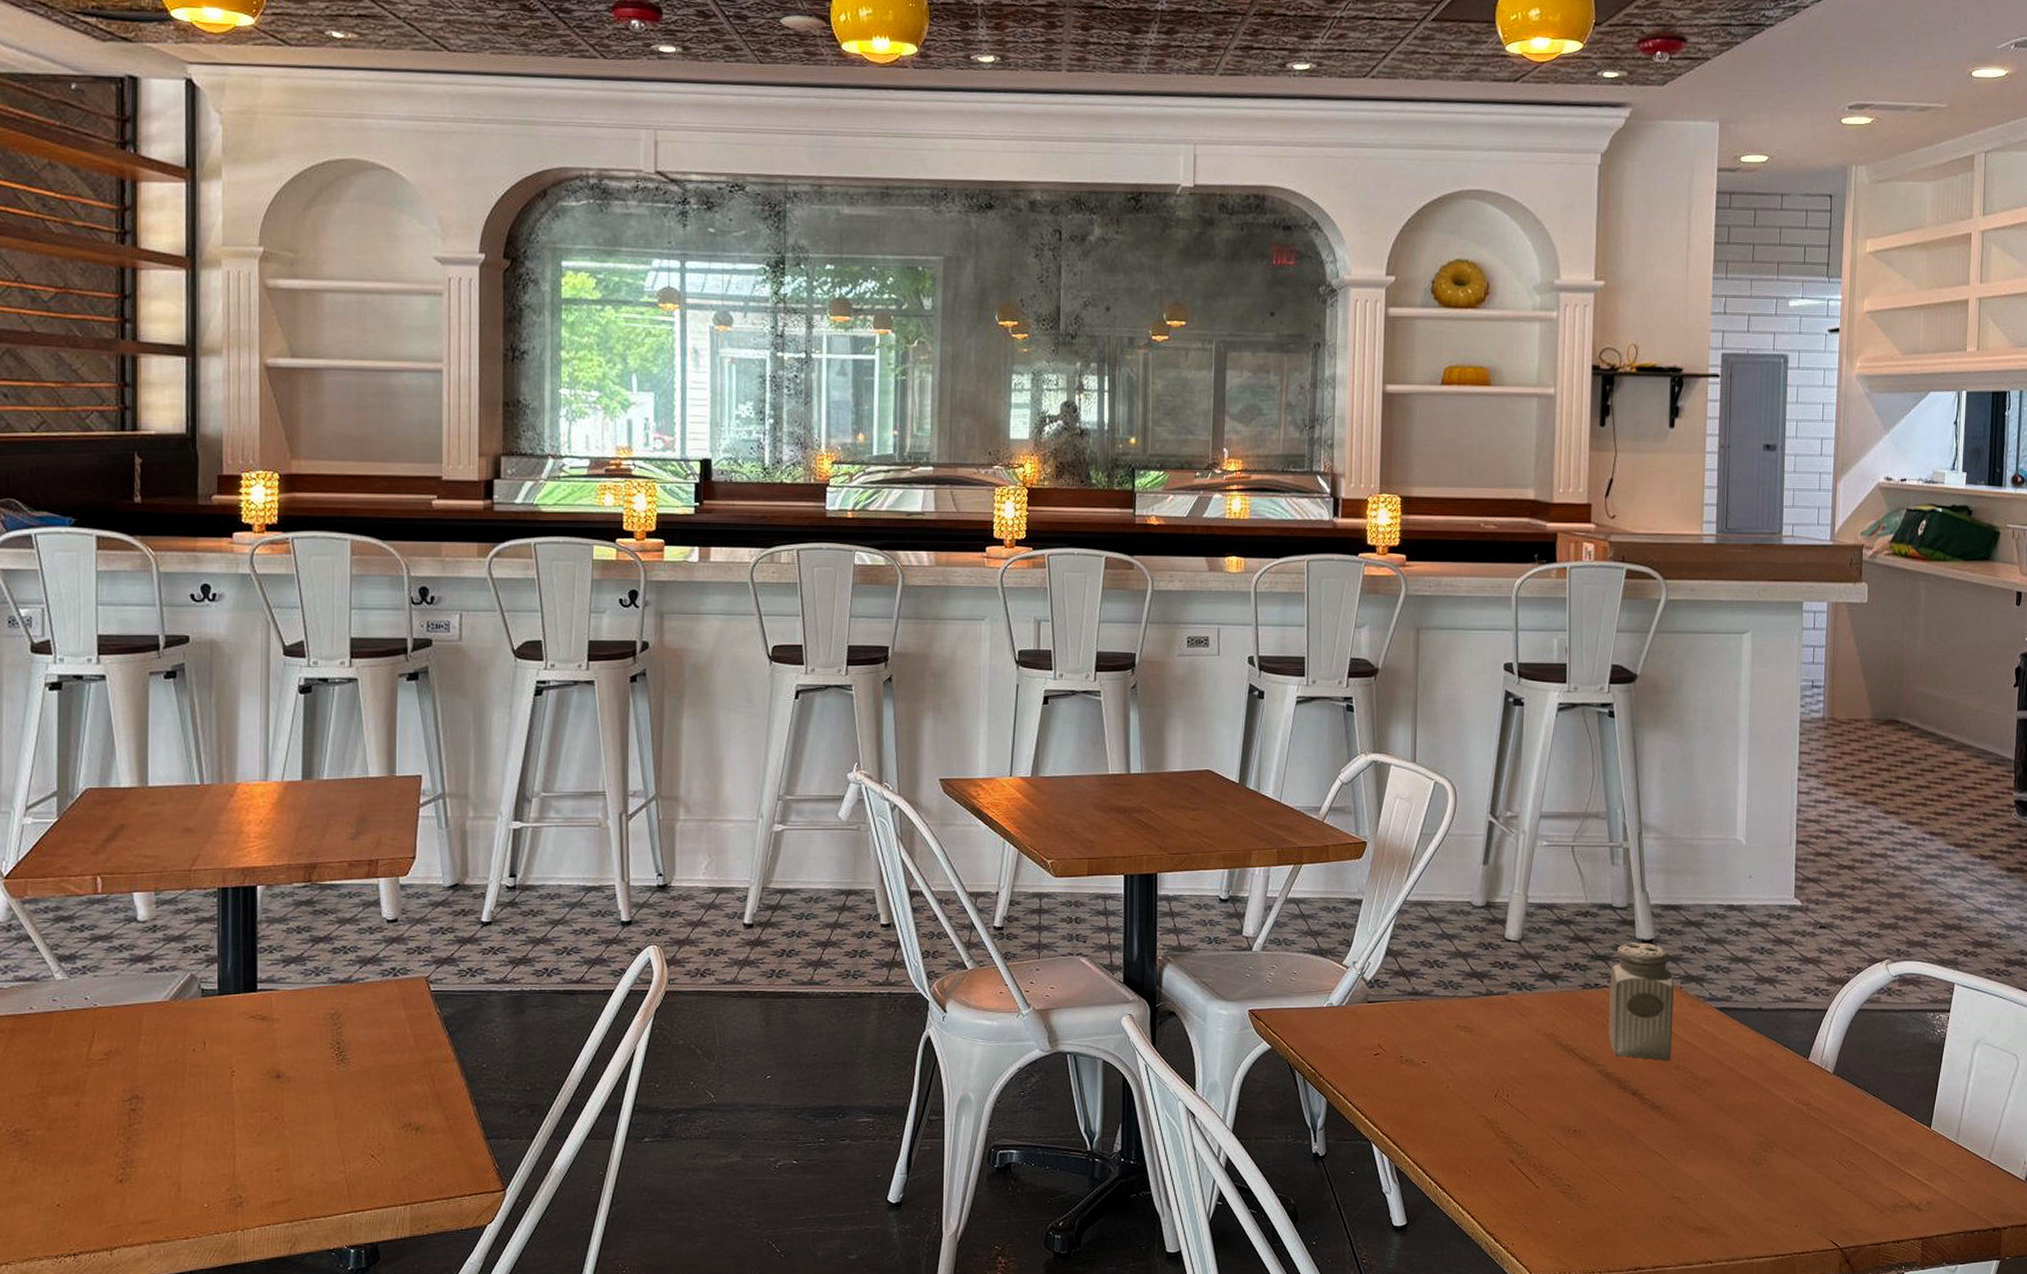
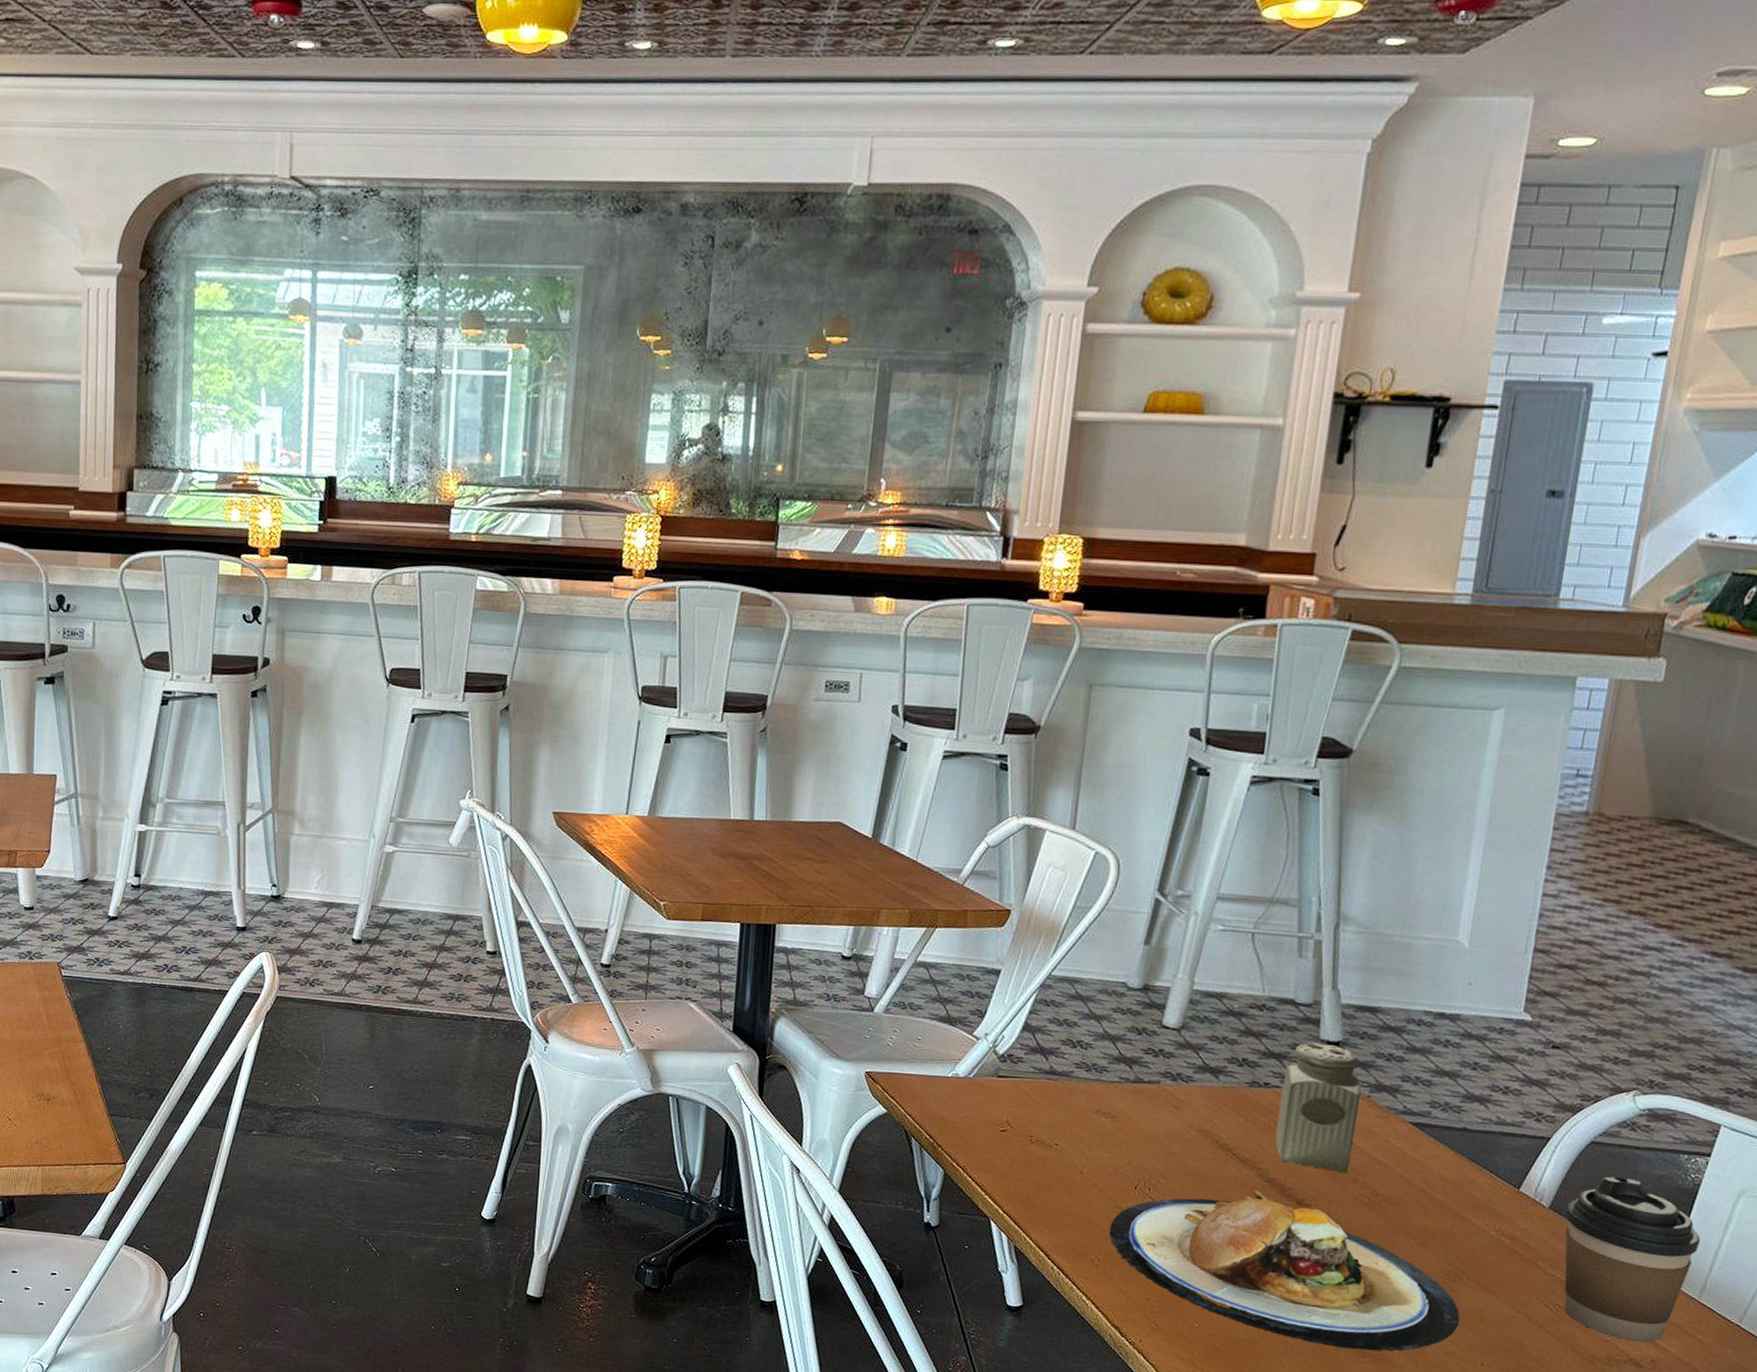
plate: none [1476,1085,1775,1227] -> present [1109,1189,1460,1351]
coffee cup: none [1846,1039,1951,1187] -> present [1564,1176,1700,1342]

